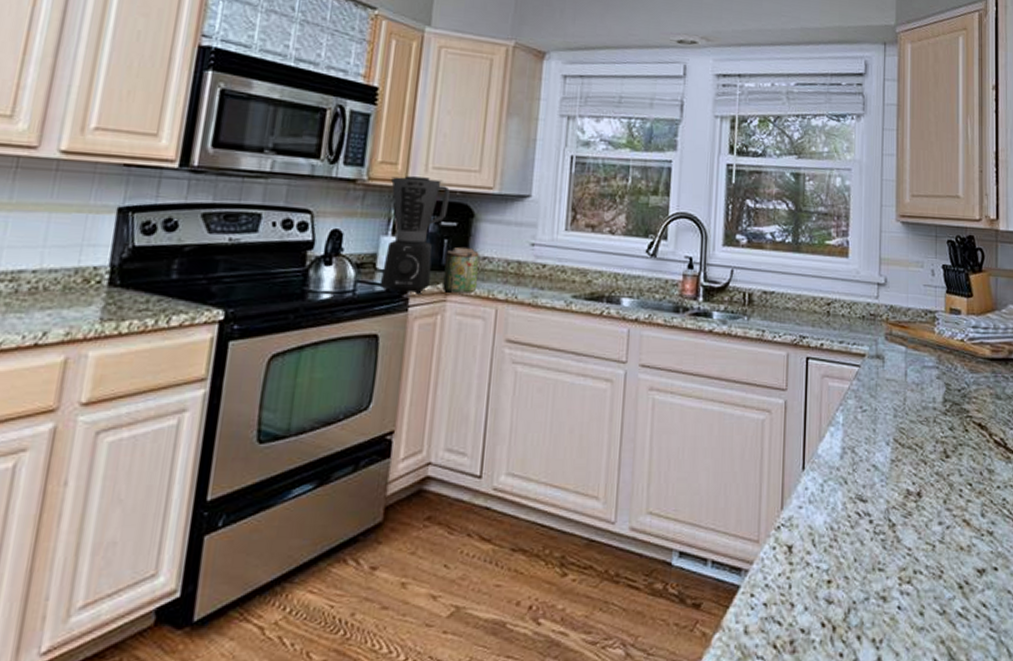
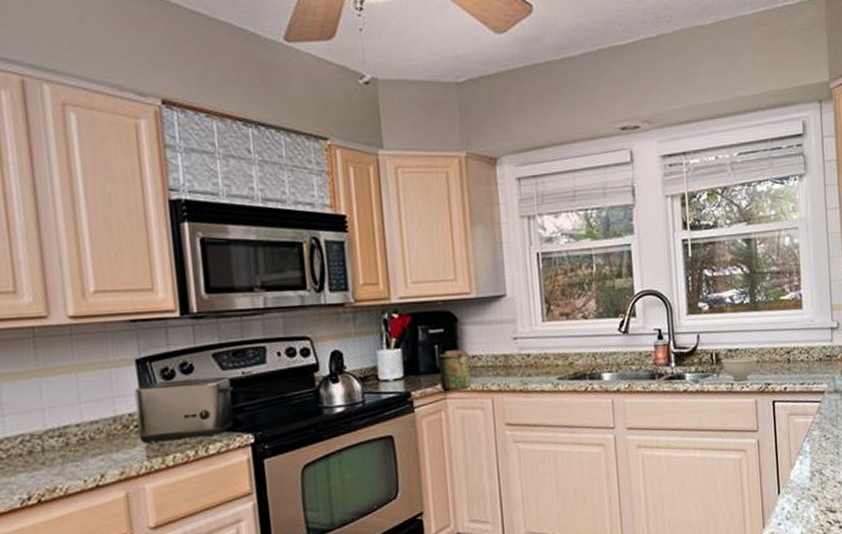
toaster: none [98,236,217,306] -> present [134,376,234,442]
blender: present [379,176,451,293] -> none [376,292,433,398]
bowl: none [755,301,794,330] -> present [722,356,758,381]

